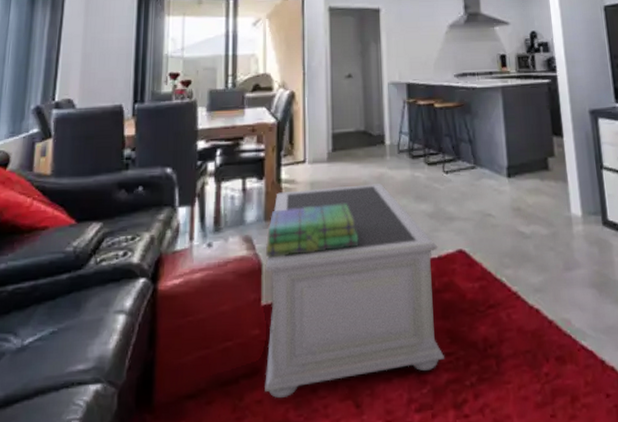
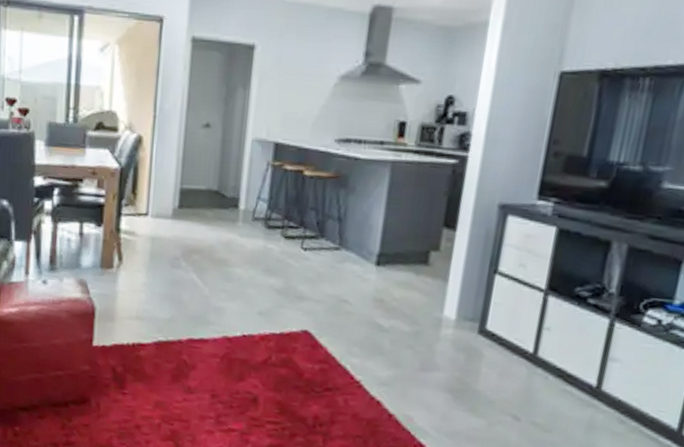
coffee table: present [265,184,444,398] -> none [92,241,282,433]
stack of books: present [266,204,359,257] -> none [100,259,197,308]

